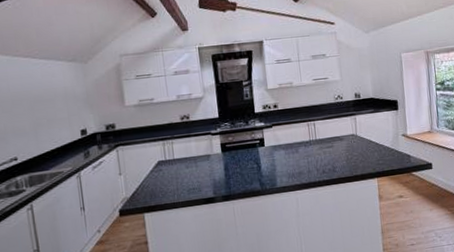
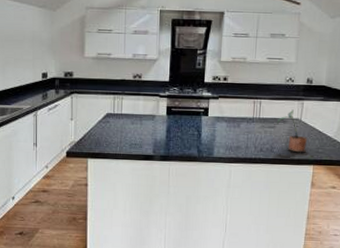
potted plant: none [333,126,369,168] -> present [276,109,307,153]

